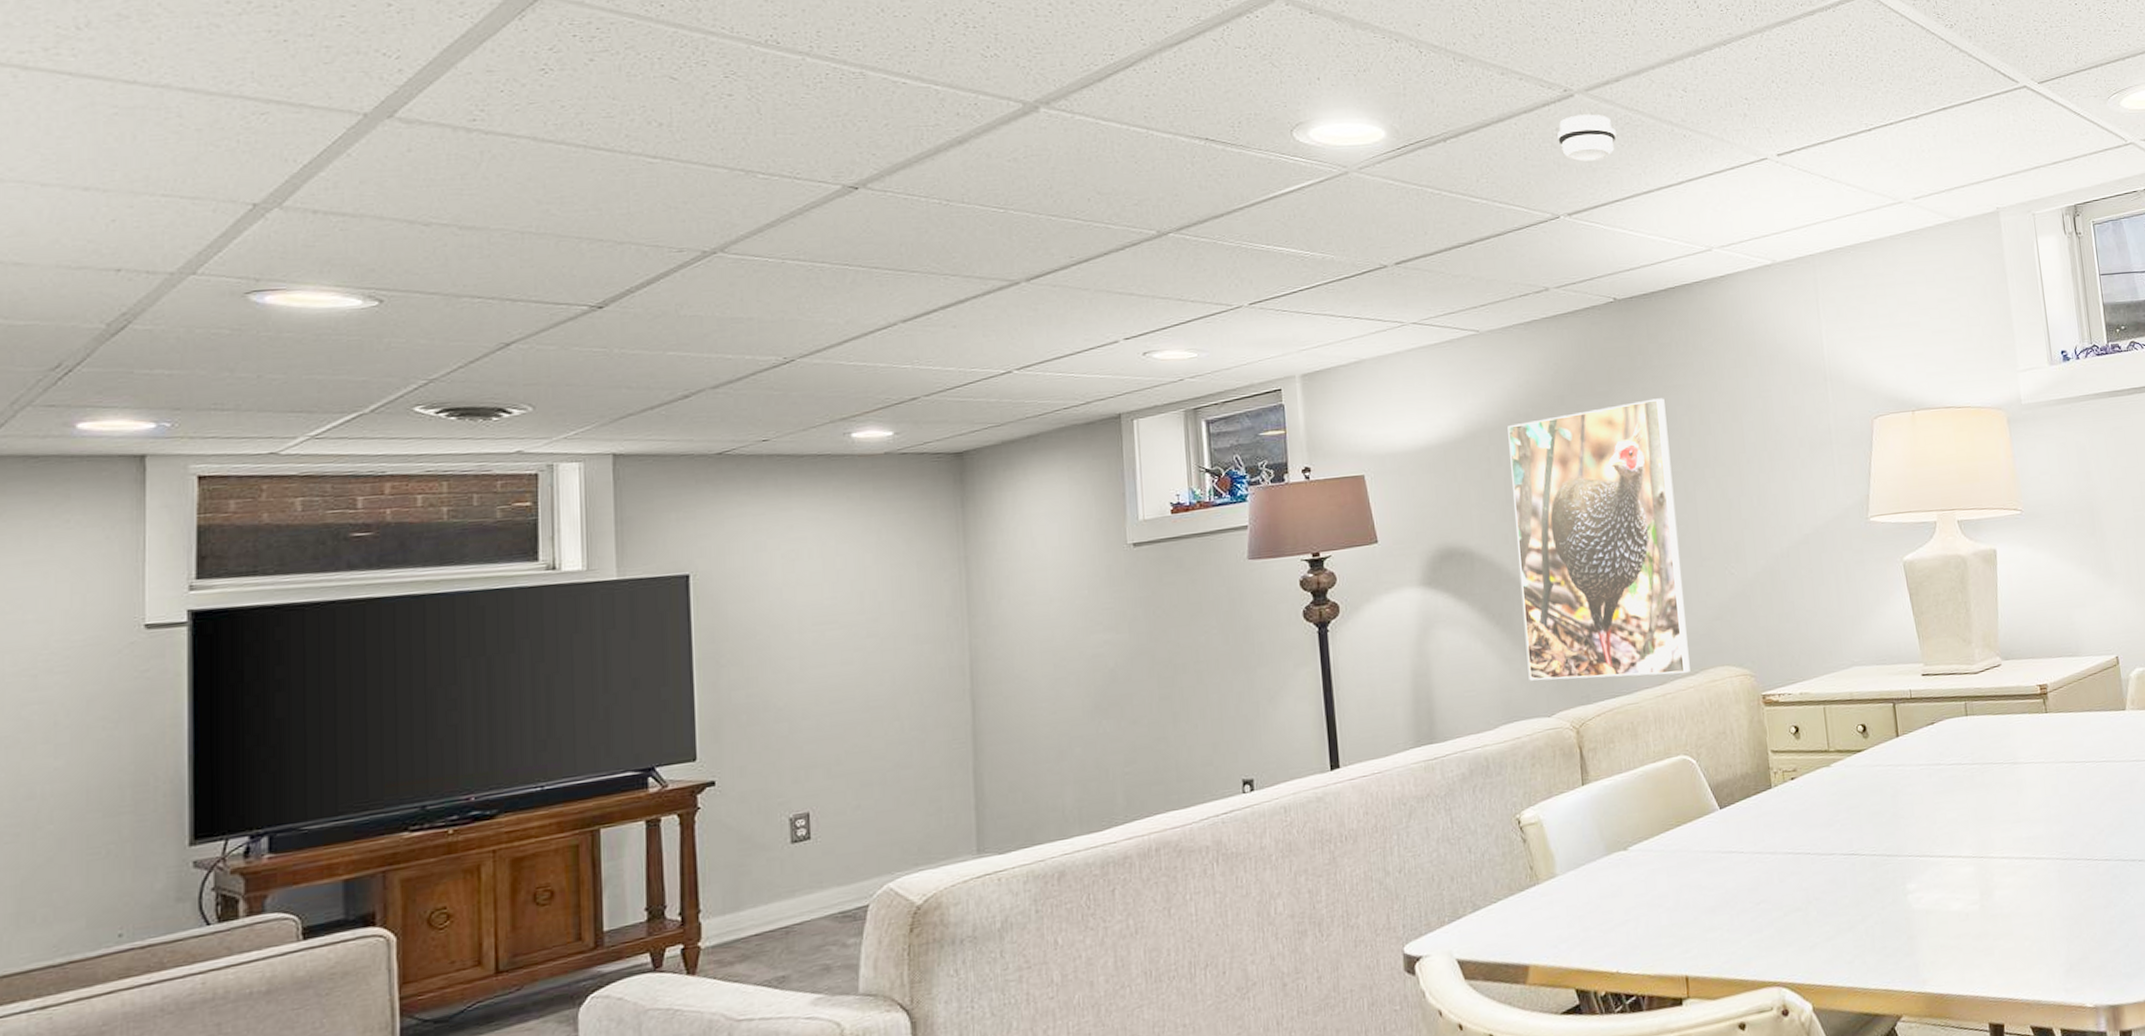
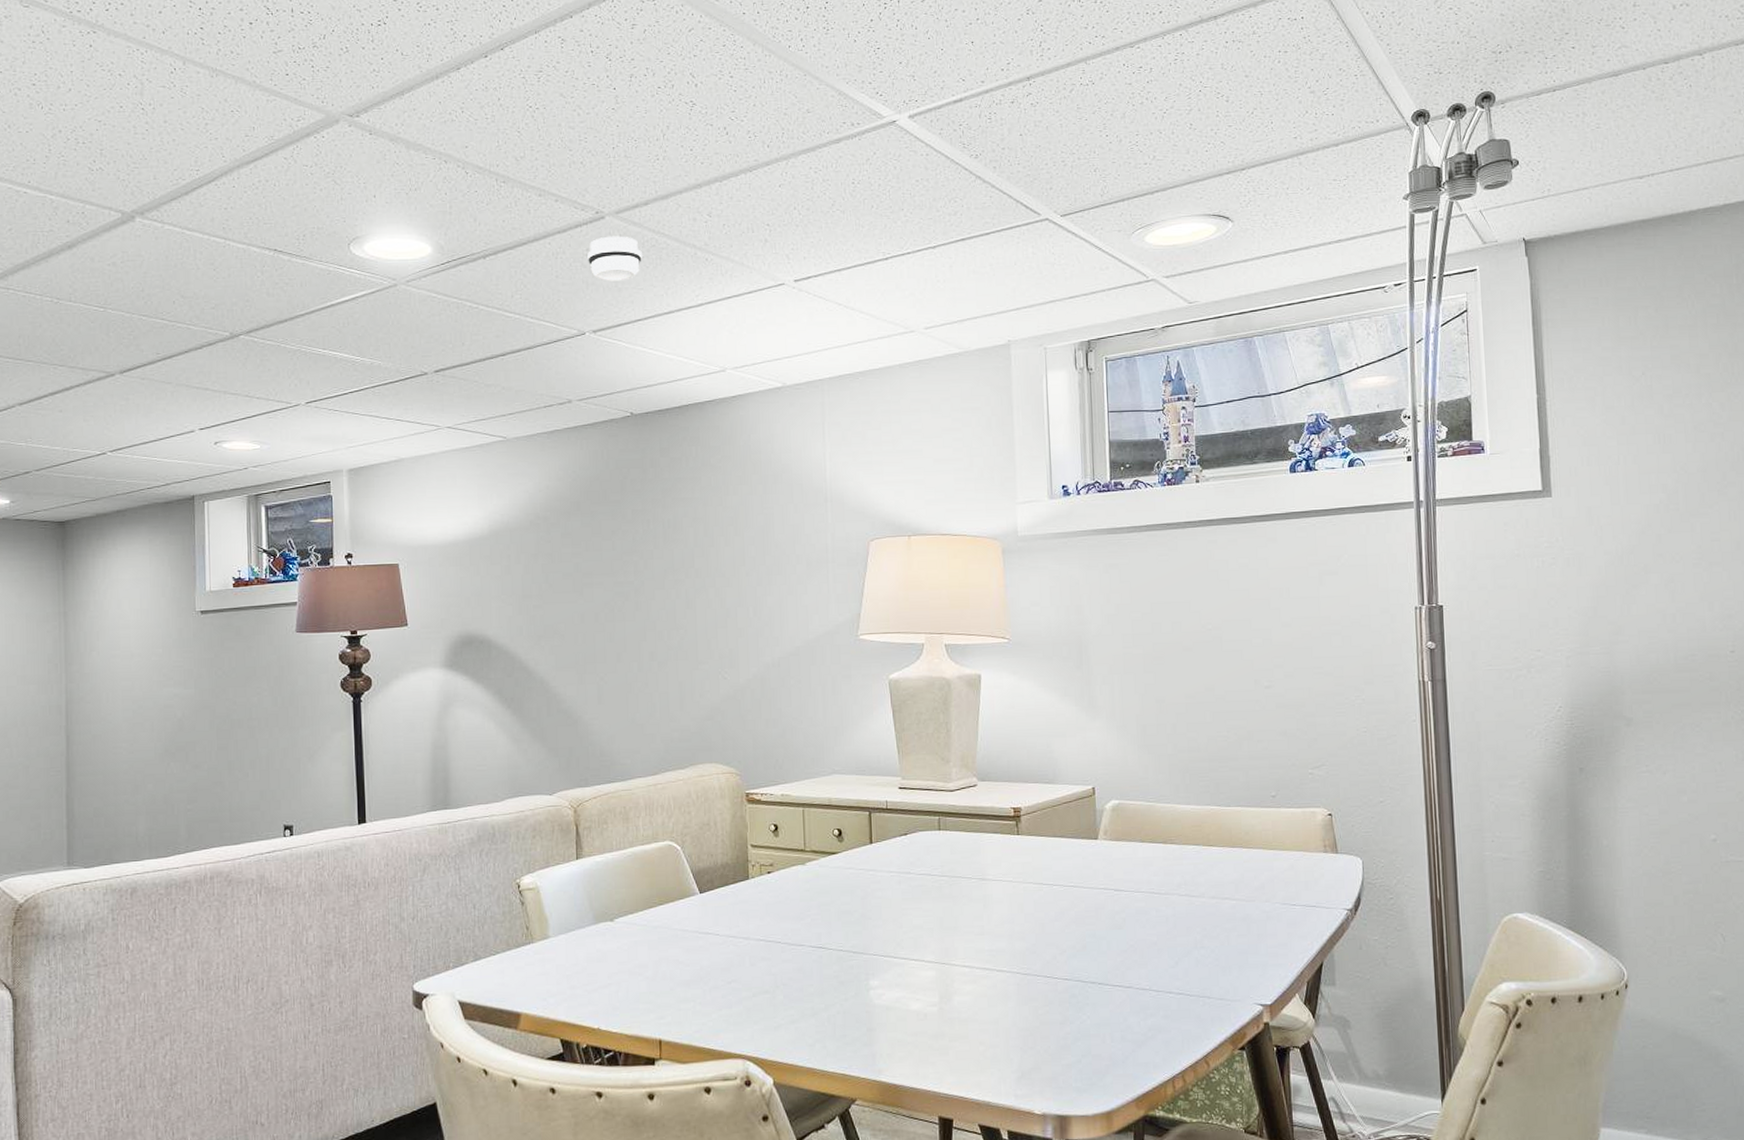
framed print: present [1507,398,1690,681] -> none [527,509,681,767]

